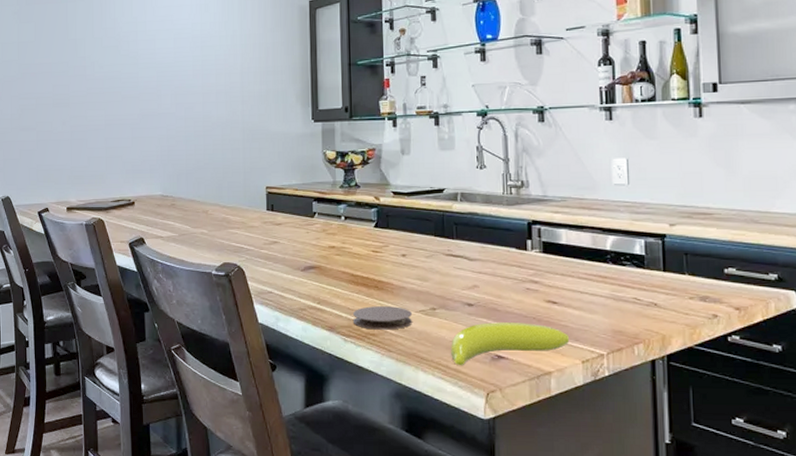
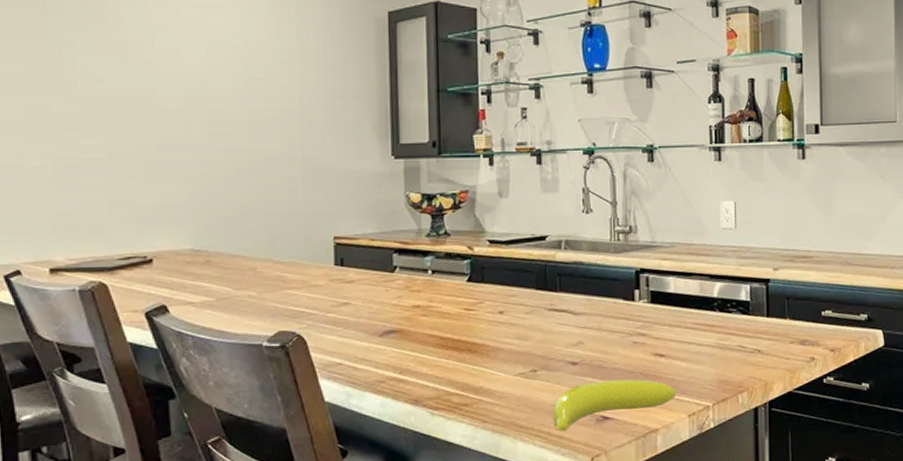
coaster: present [353,306,412,330] -> none [442,371,510,399]

